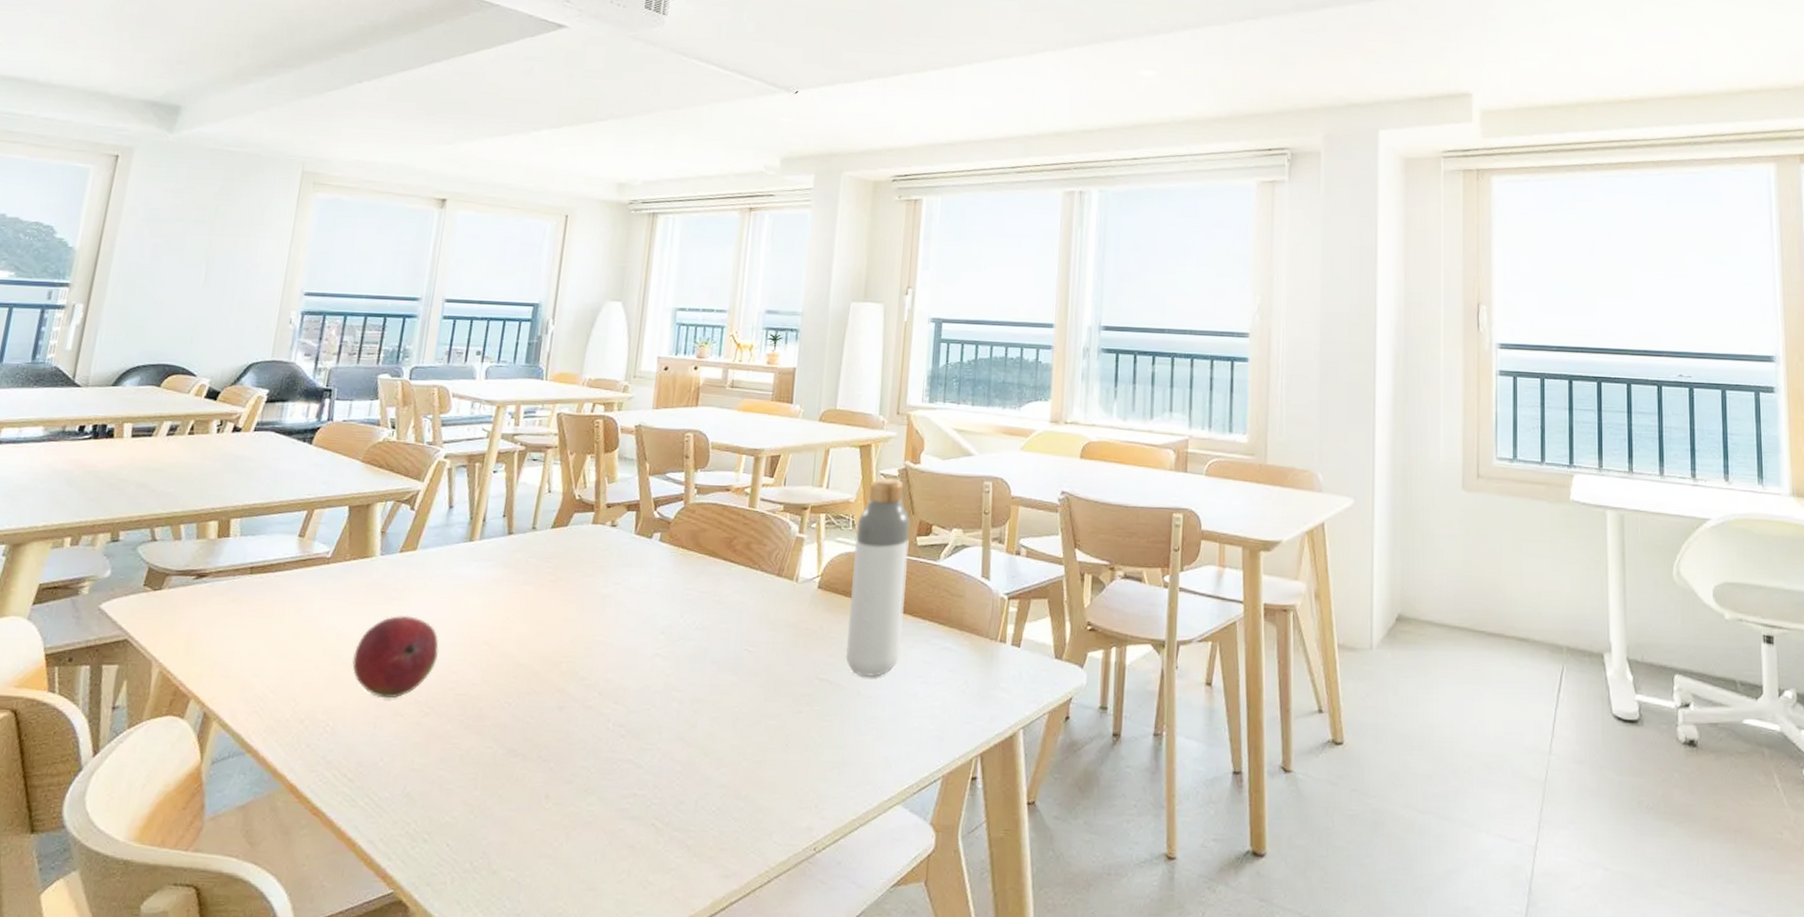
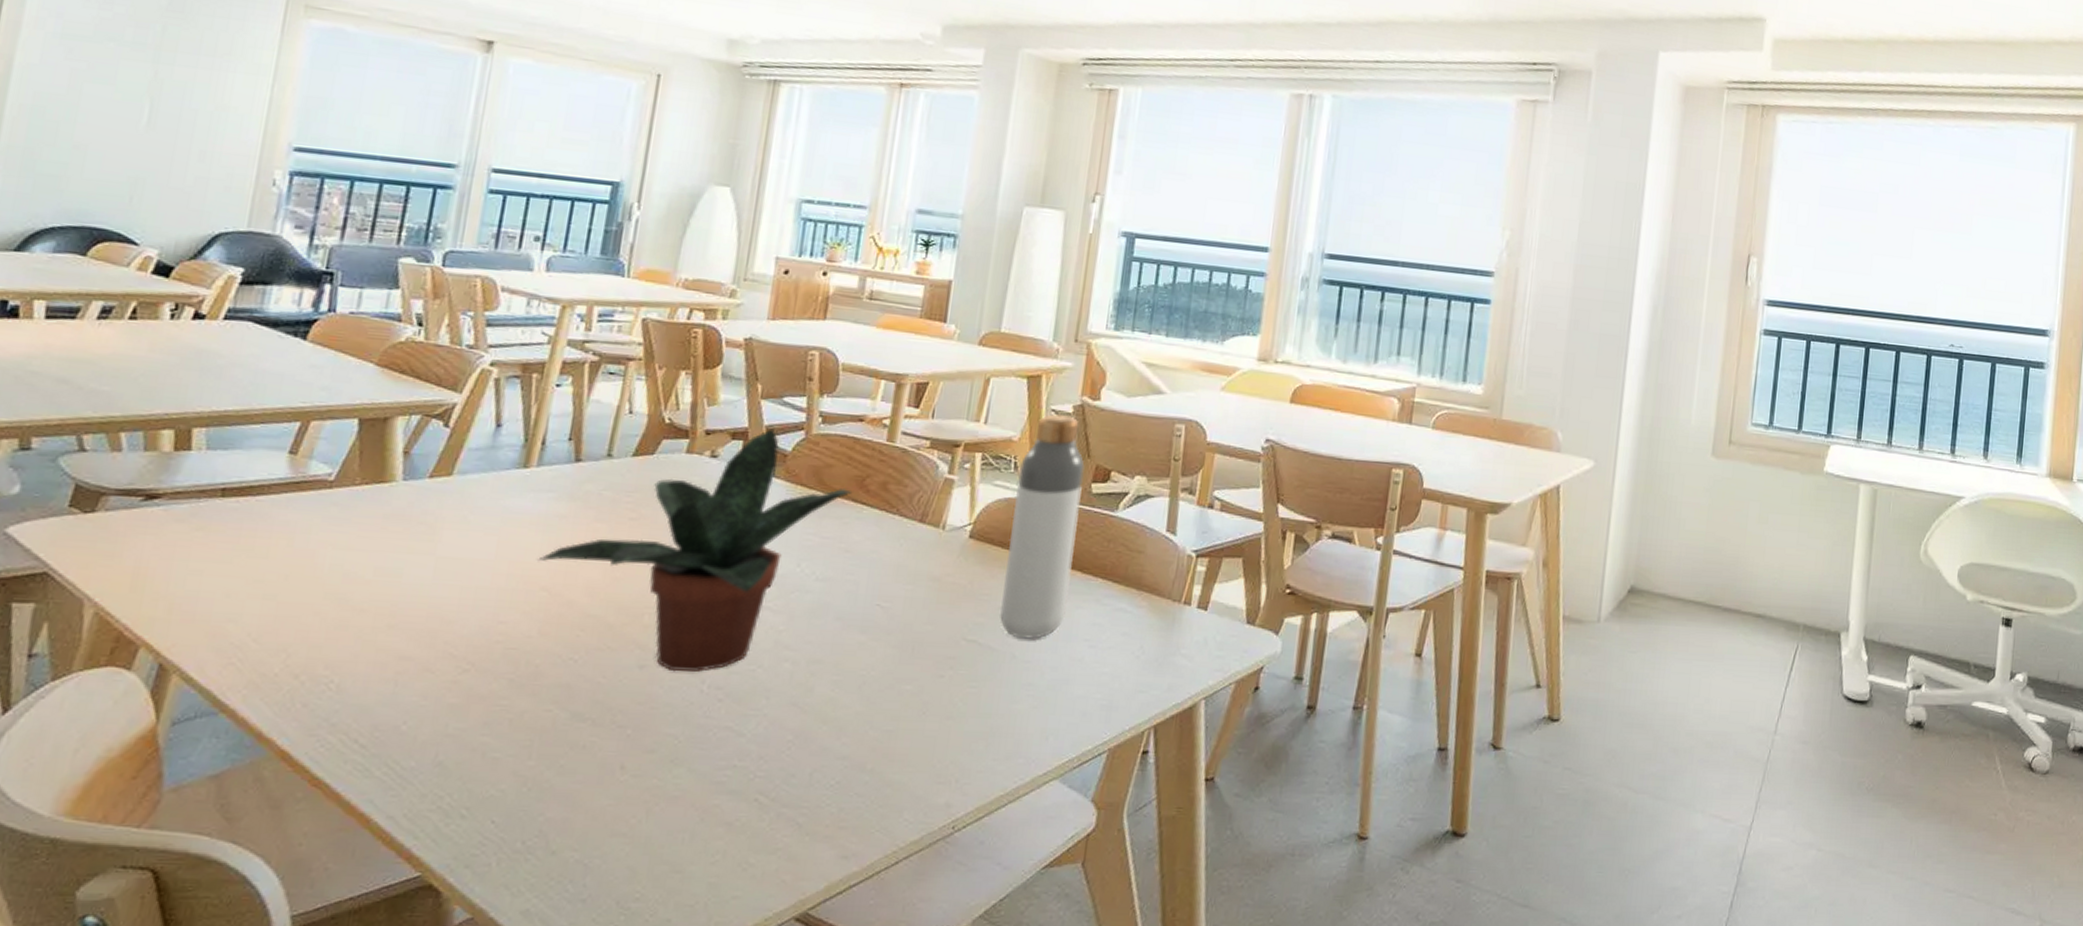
fruit: present [352,615,439,699] -> none [364,553,482,652]
potted plant: none [480,500,723,712] -> present [538,428,853,672]

